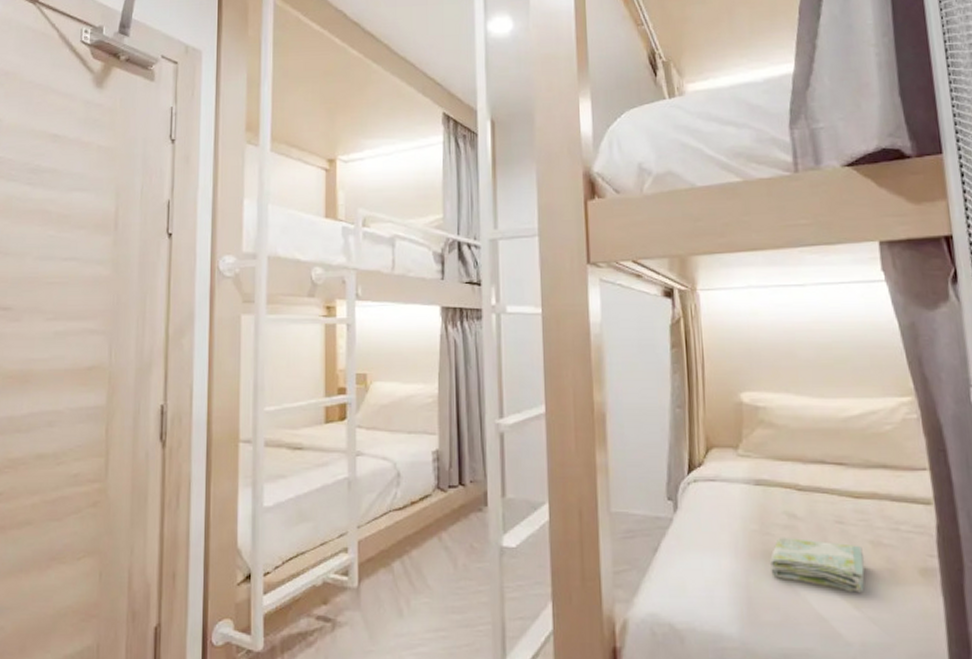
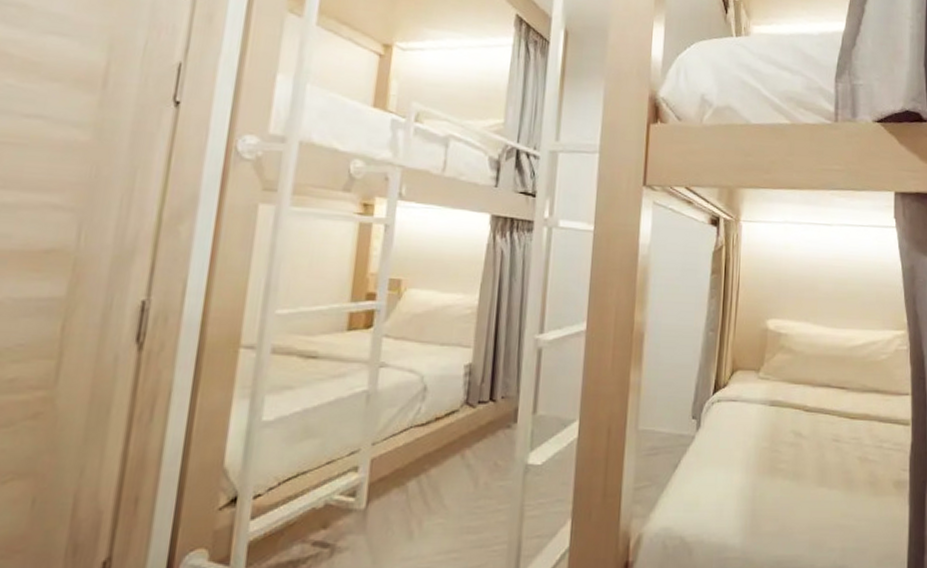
towel: present [769,537,865,592] -> none [774,453,853,503]

